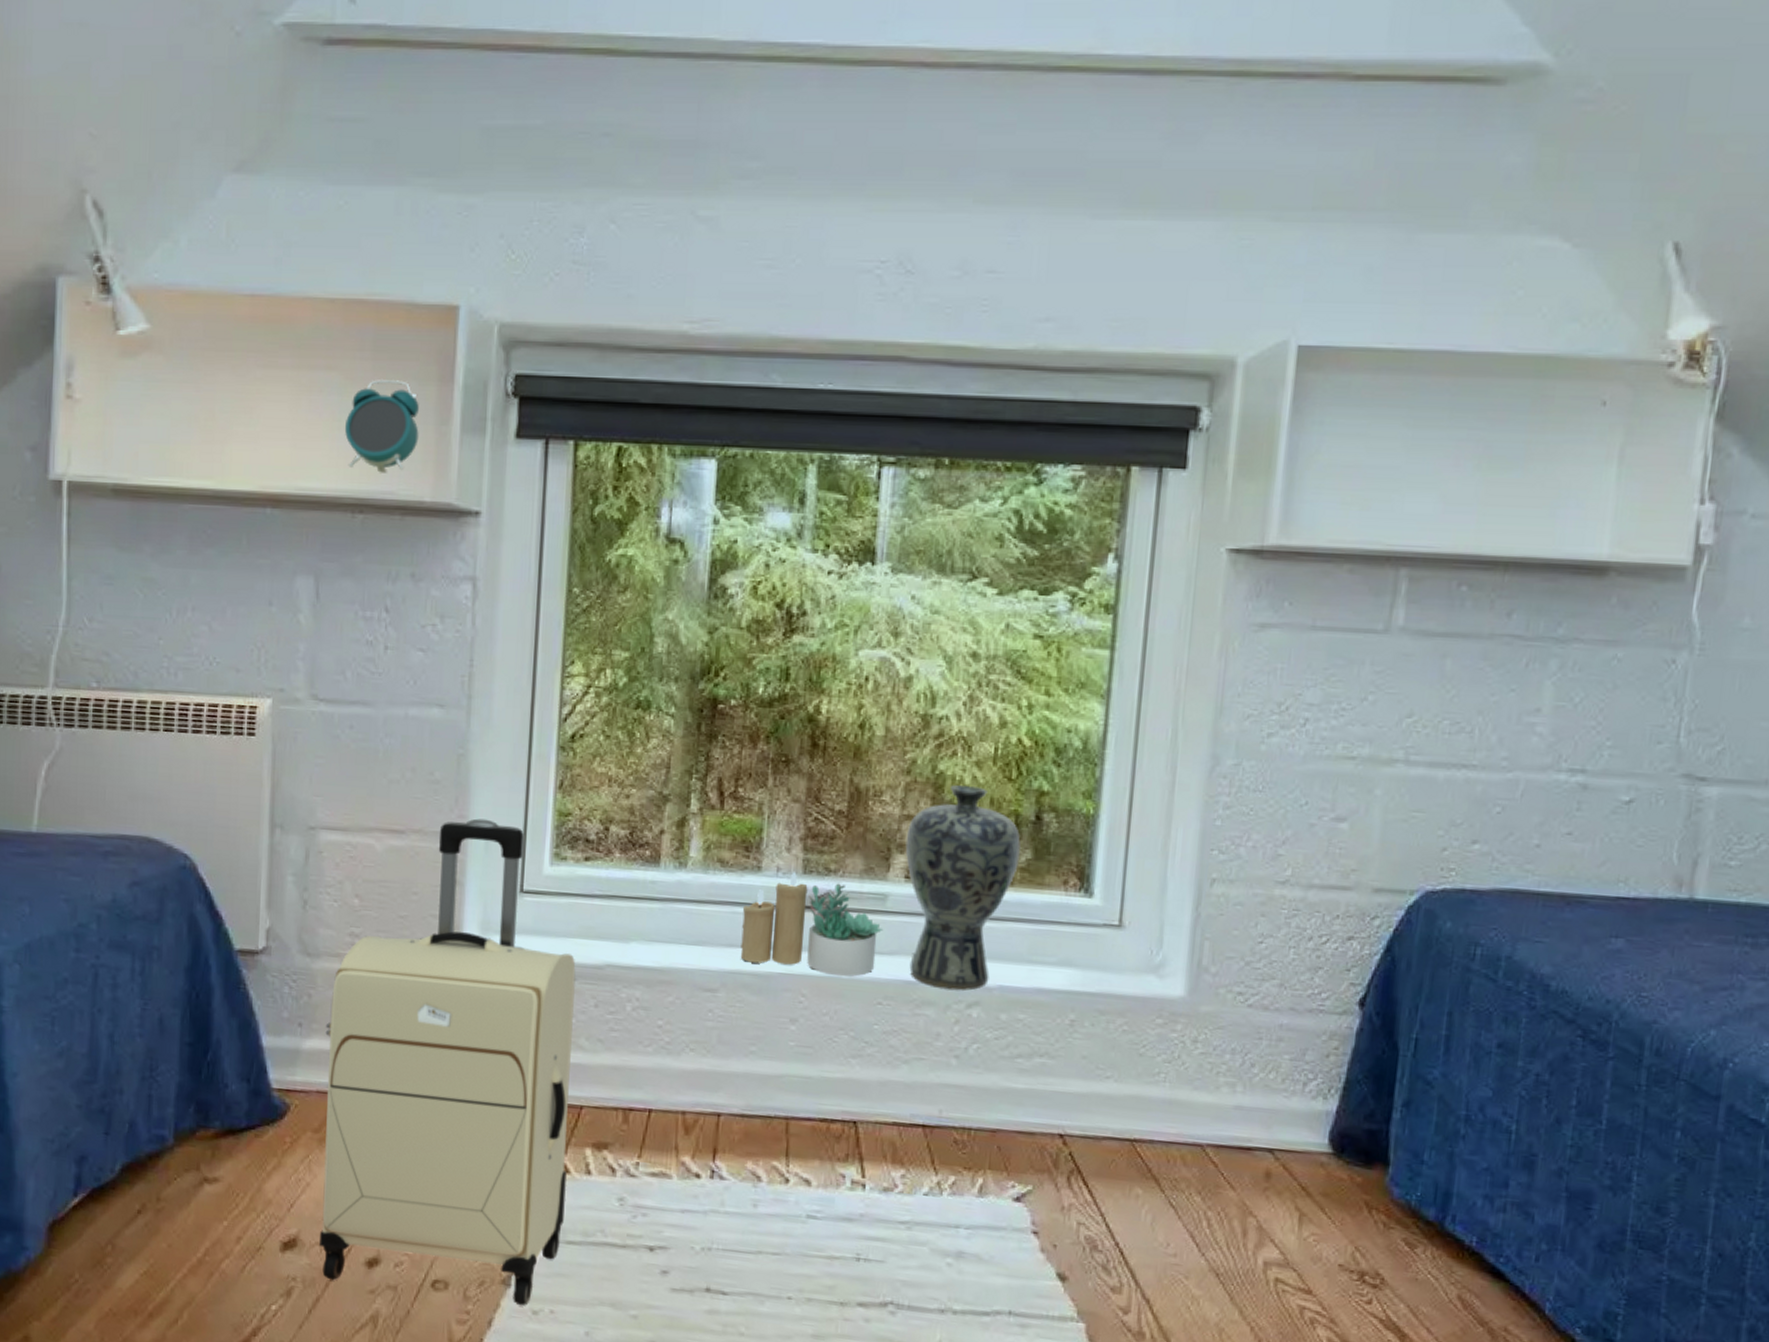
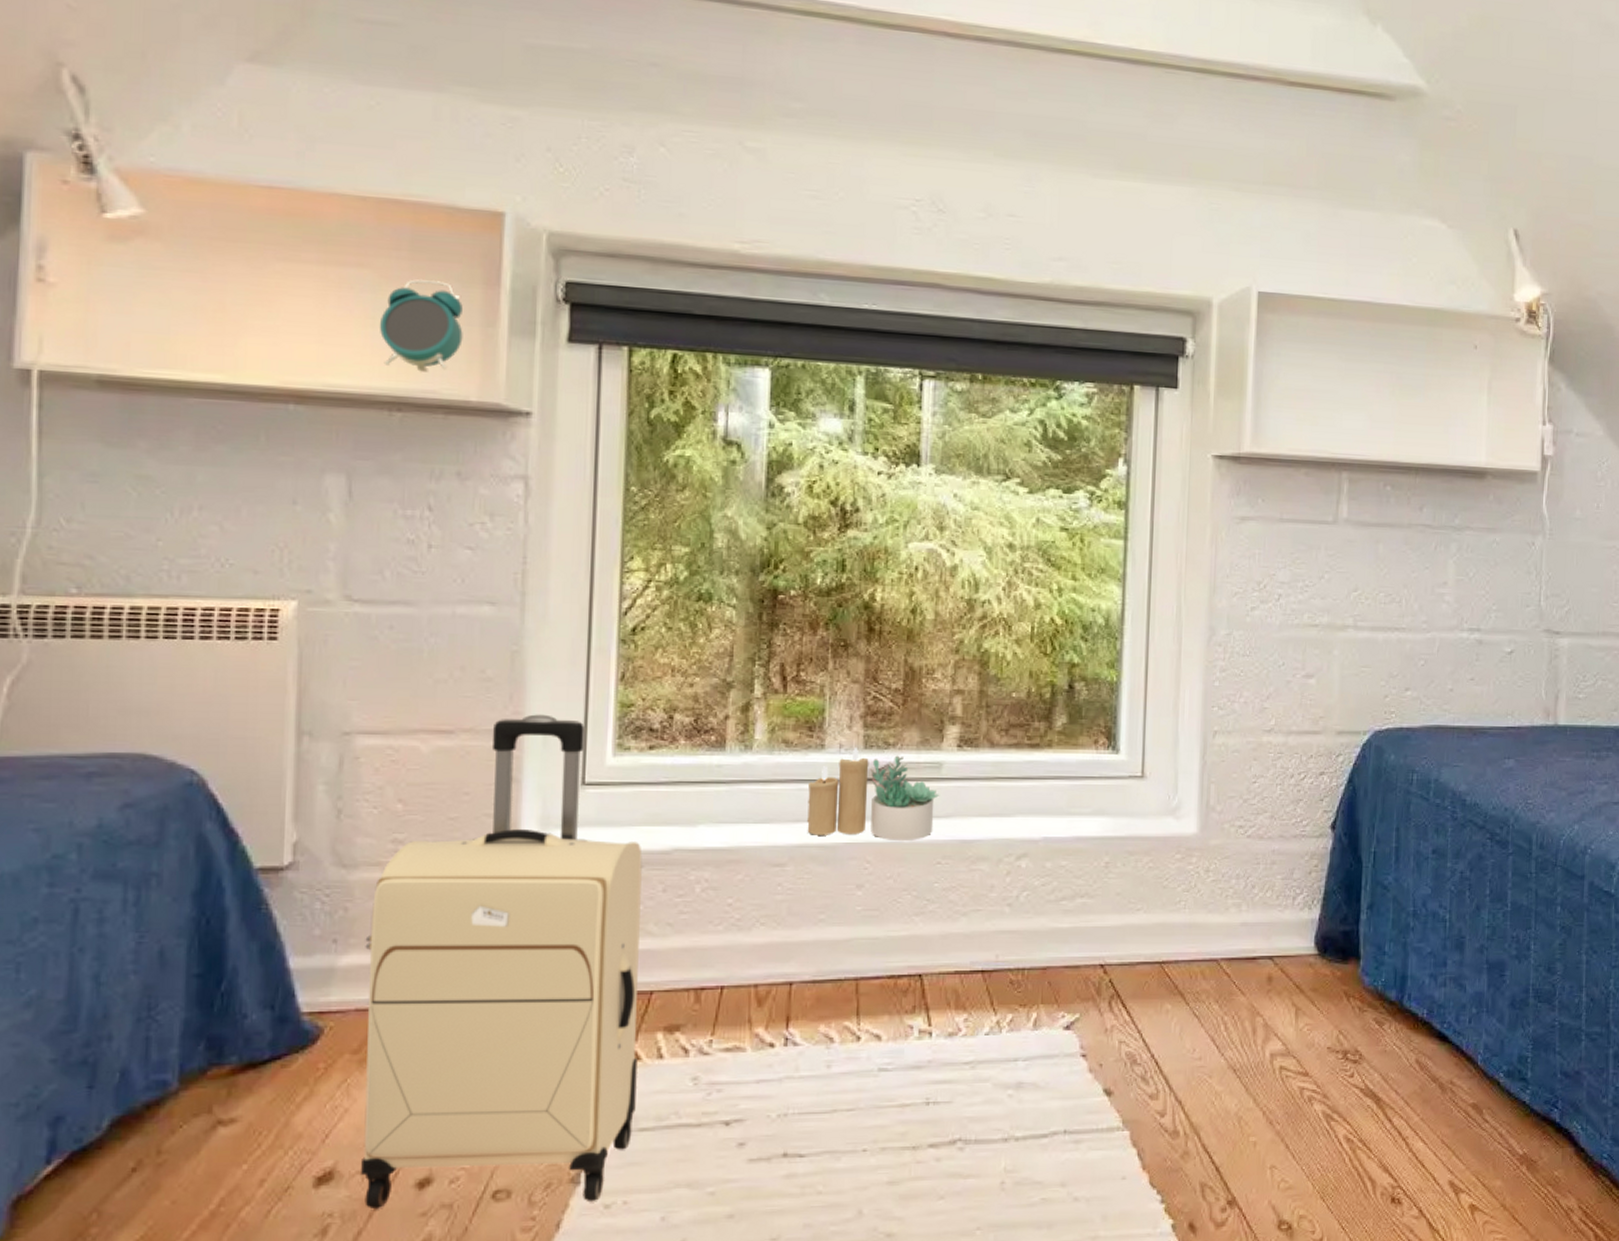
vase: present [905,785,1021,992] -> none [956,661,1057,845]

